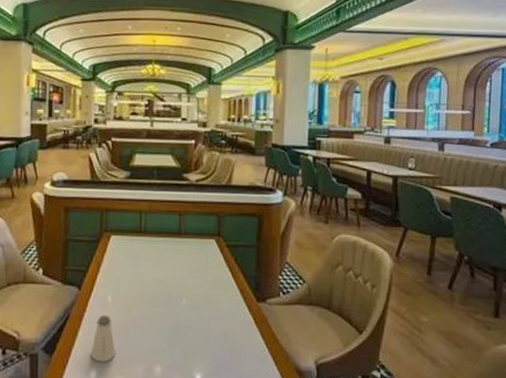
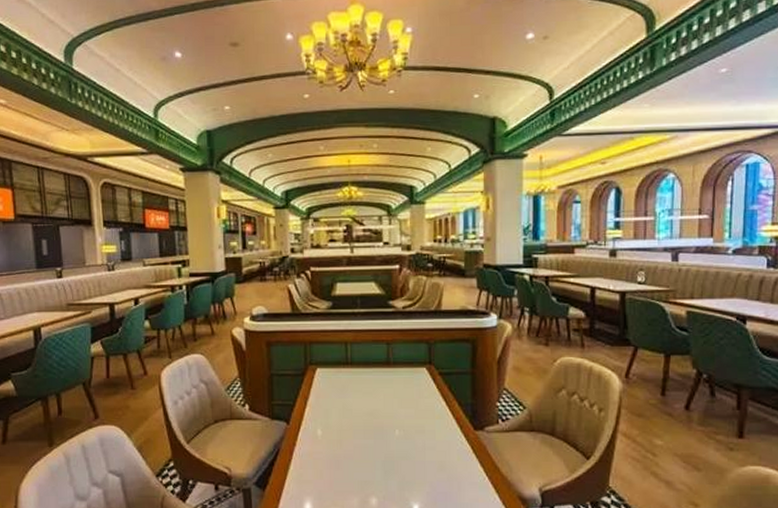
saltshaker: present [90,315,116,362] -> none [303,448,330,495]

